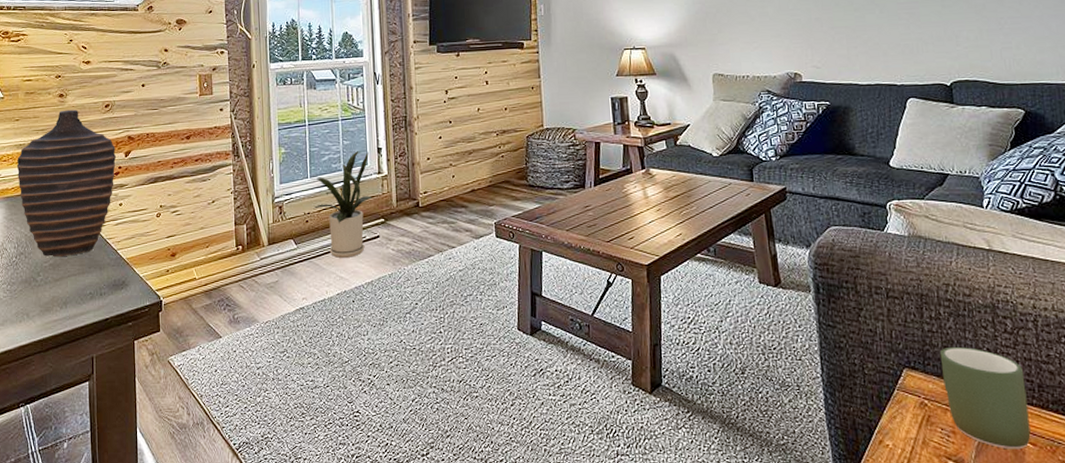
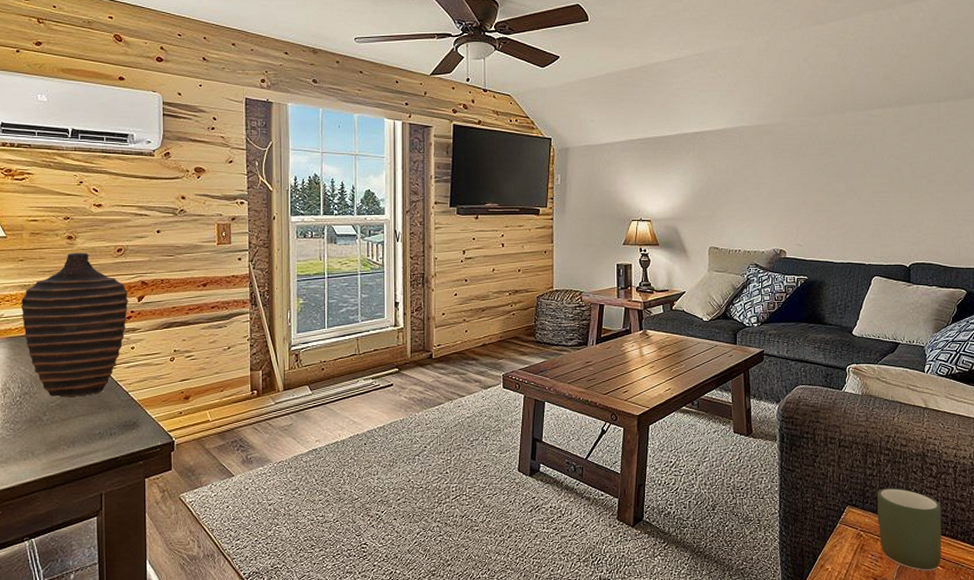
house plant: present [312,151,375,258] -> none [329,304,390,404]

